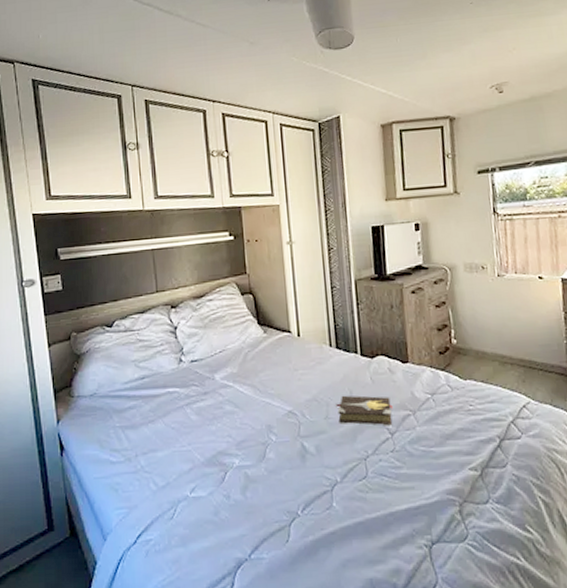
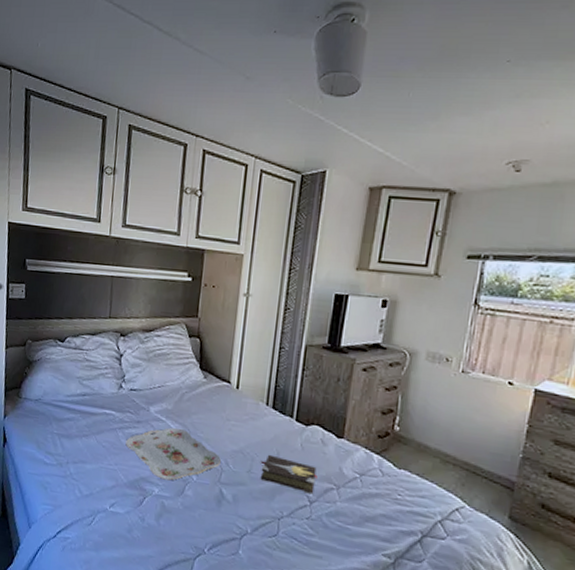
serving tray: none [196,390,298,448] -> present [126,428,222,481]

